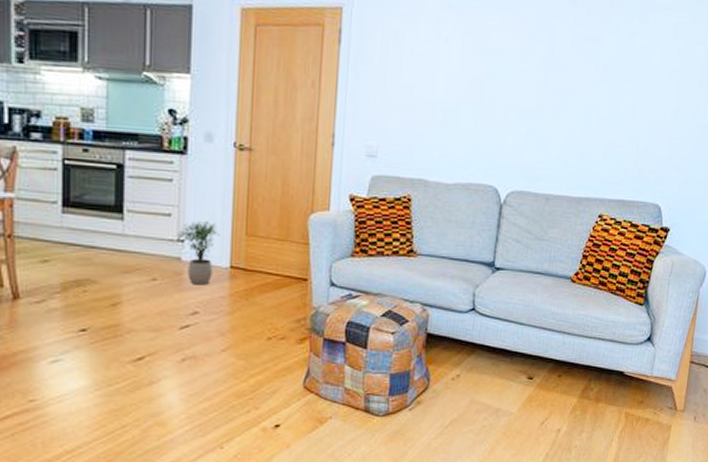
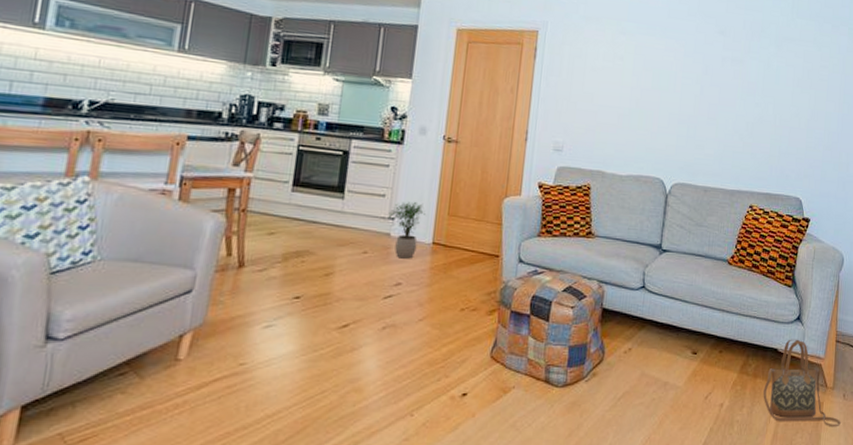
handbag: none [605,361,689,450] -> present [763,339,841,428]

